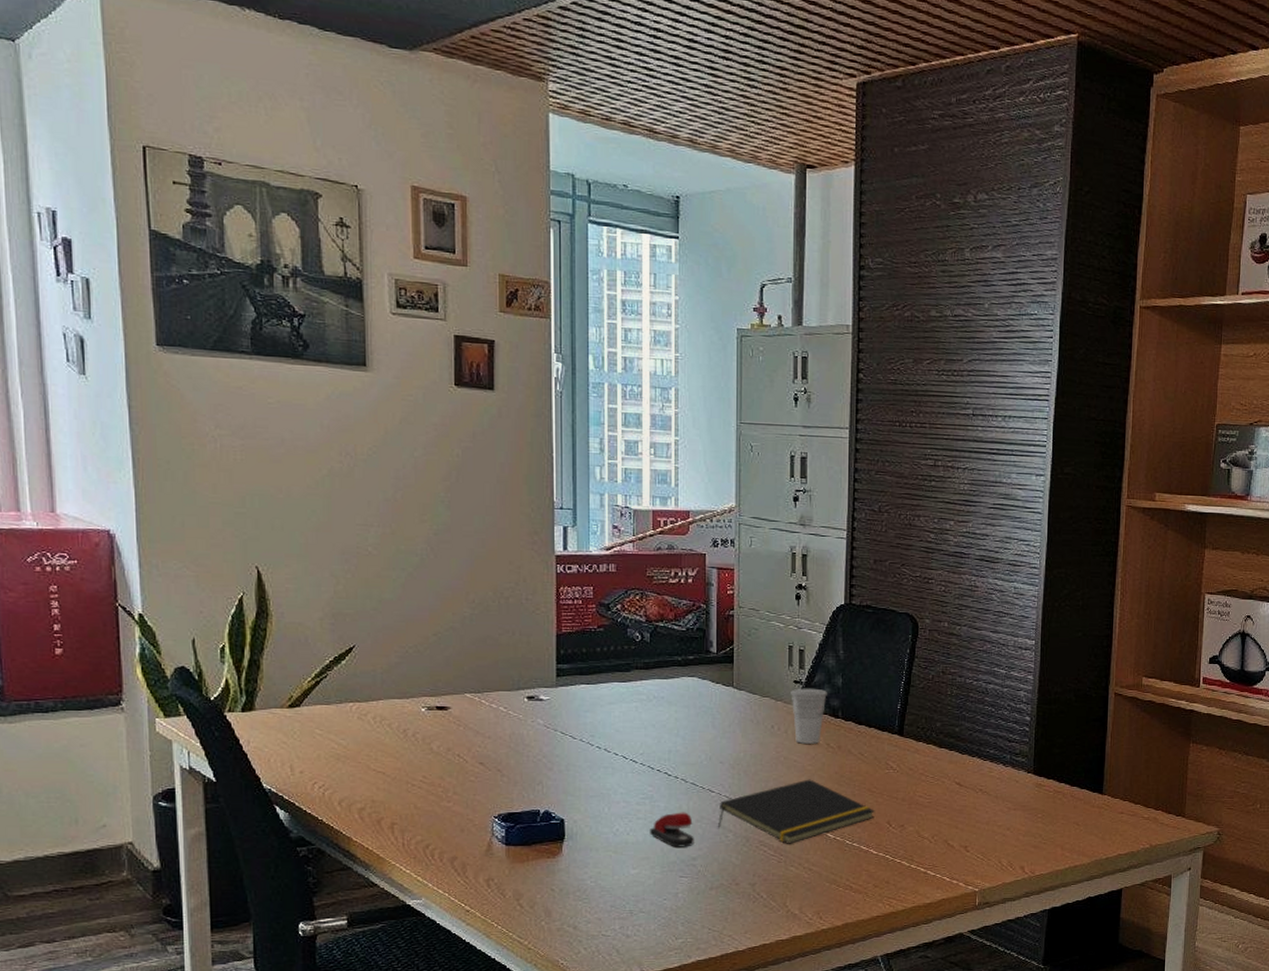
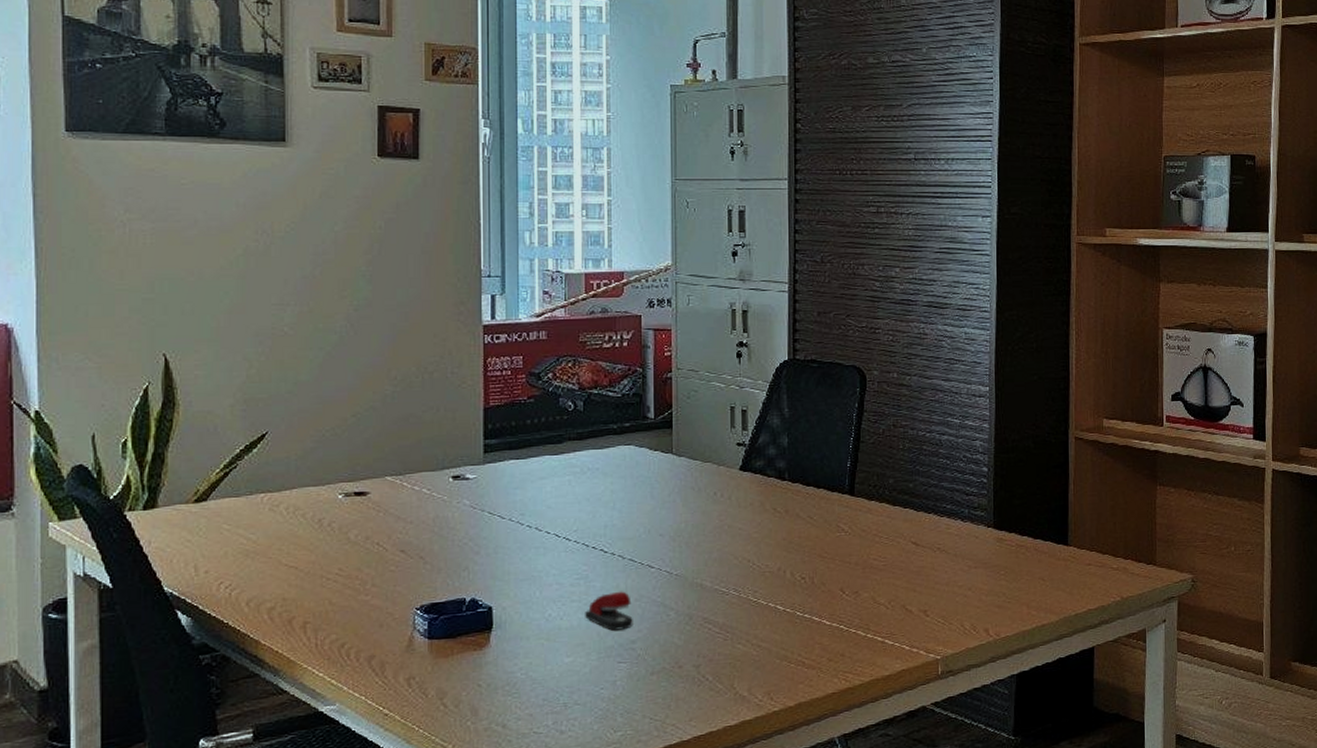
notepad: present [717,779,875,844] -> none [657,547,826,620]
cup: present [791,688,829,744] -> none [733,450,774,510]

